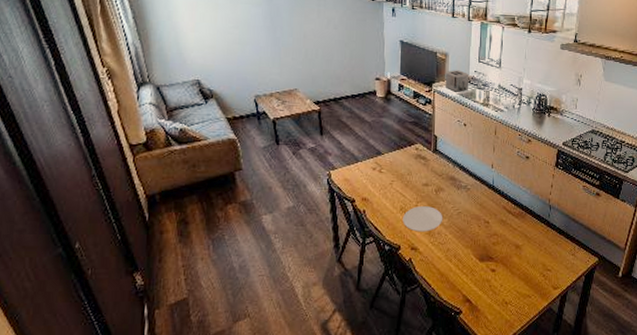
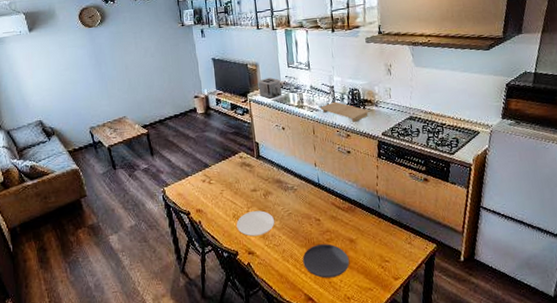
plate: none [466,247,513,282] -> present [302,244,350,279]
cutting board: none [505,104,556,128] -> present [320,101,371,122]

